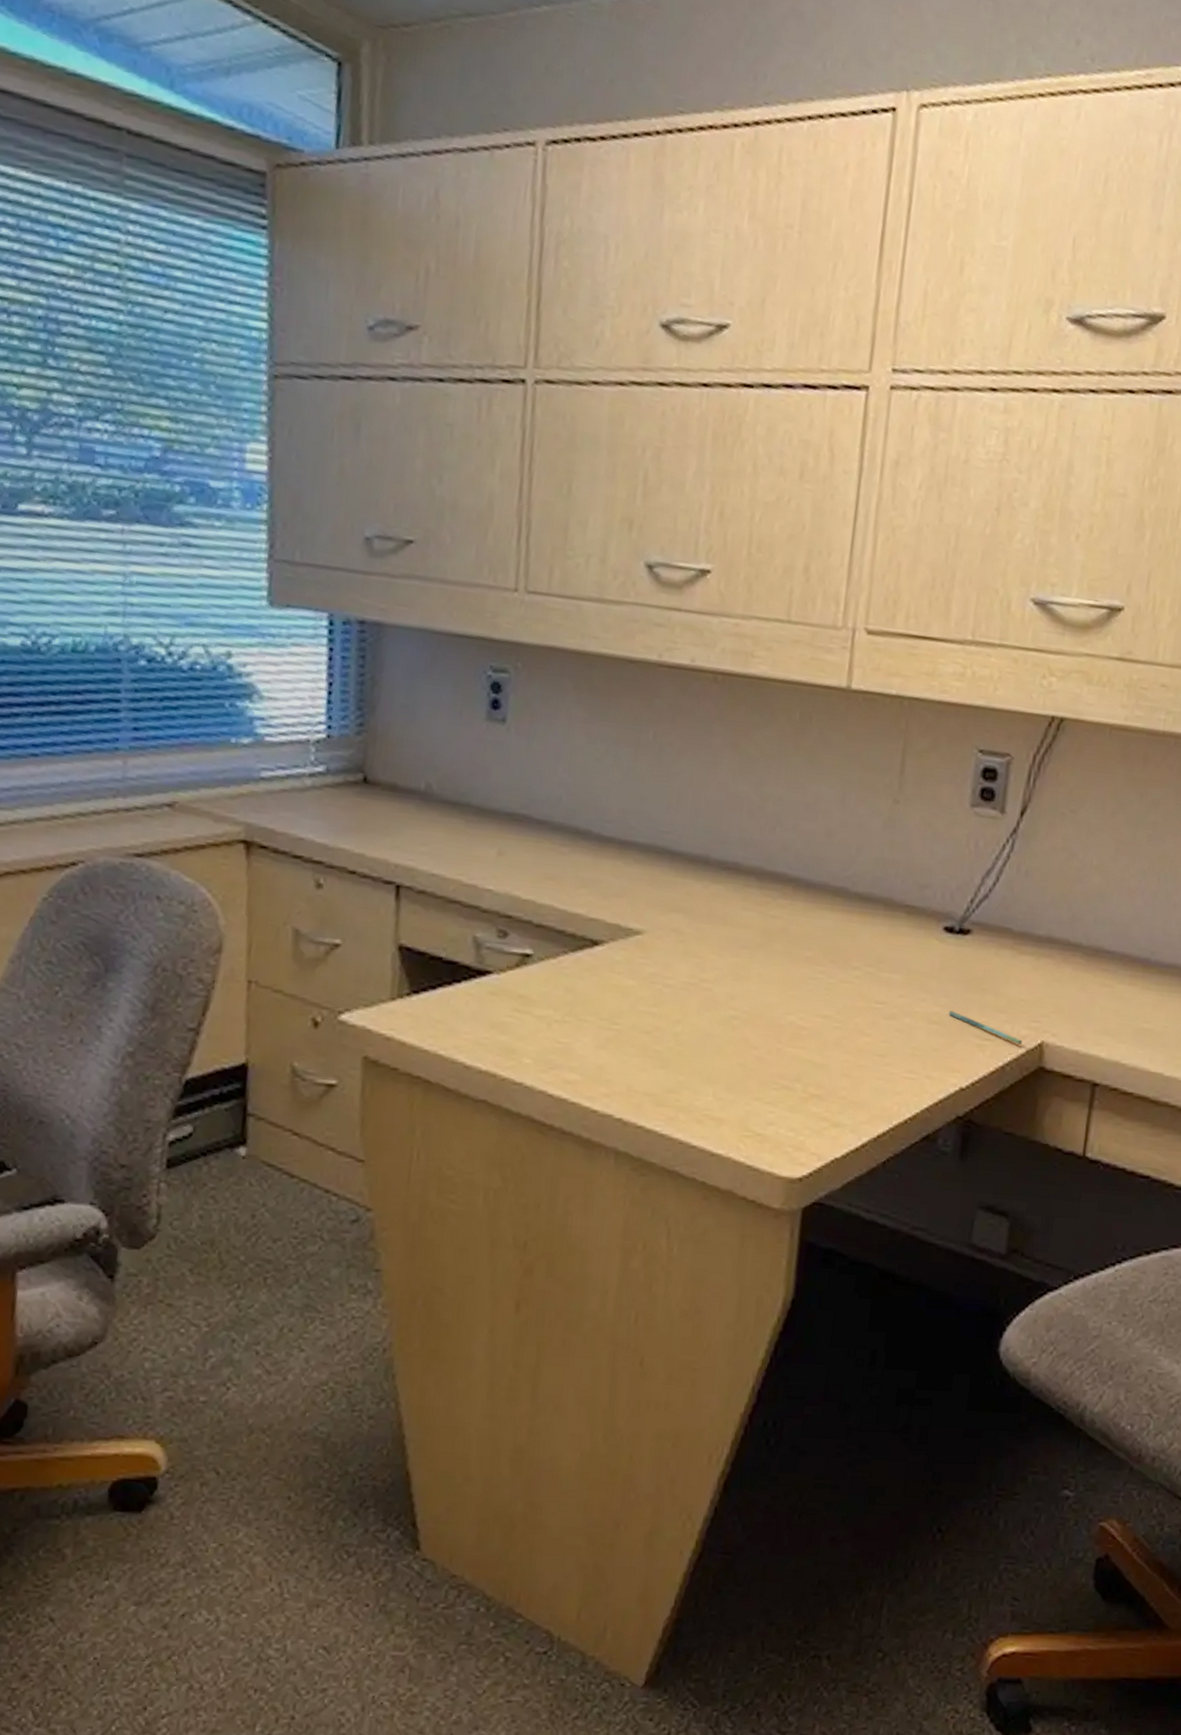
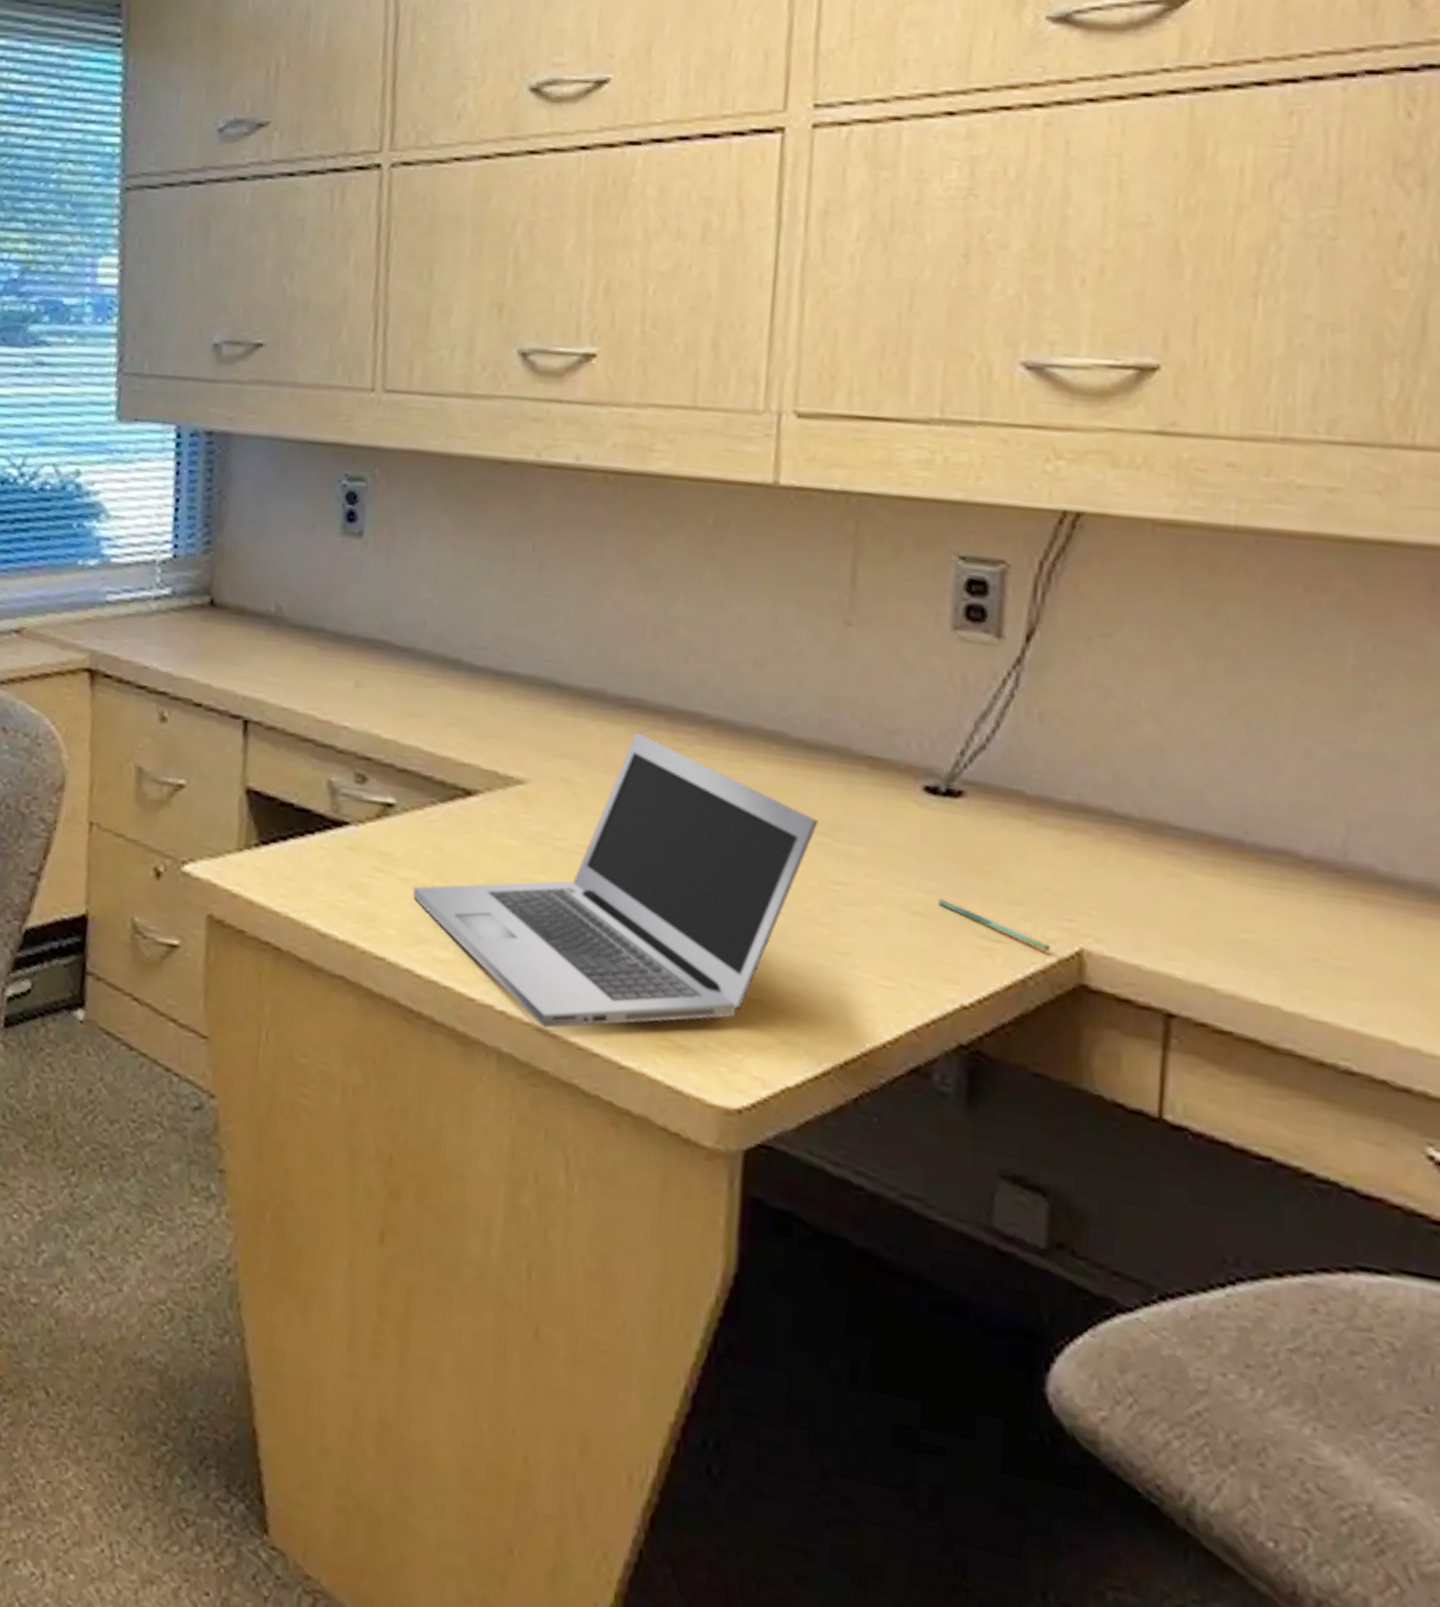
laptop: none [546,890,868,1129] -> present [412,732,819,1028]

